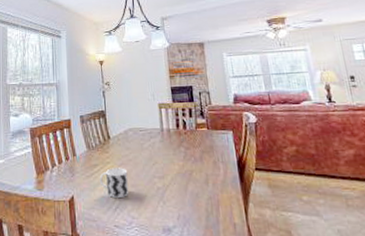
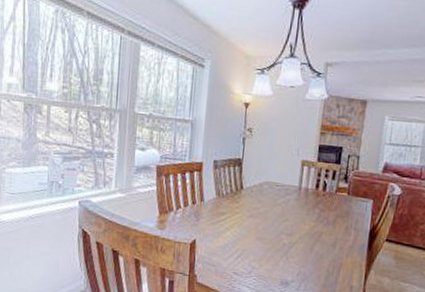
cup: present [99,168,129,198] -> none [224,218,256,248]

